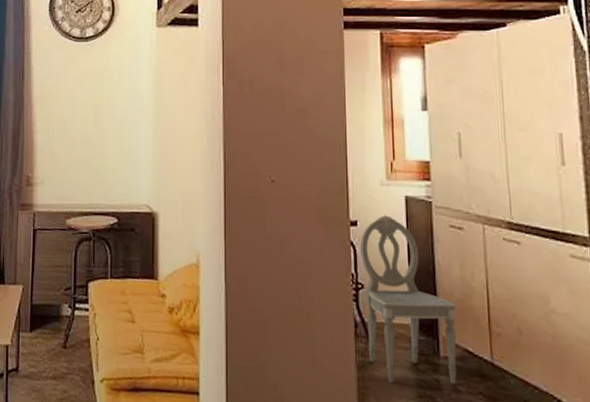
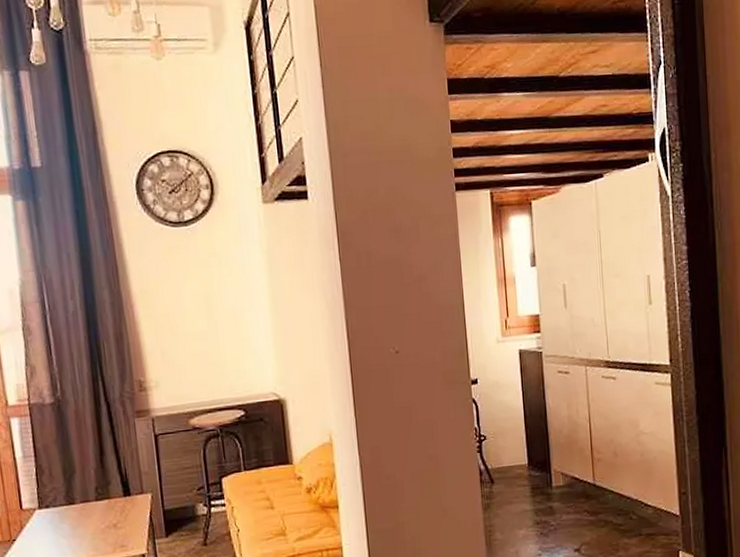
dining chair: present [360,215,457,384] -> none [481,370,567,517]

